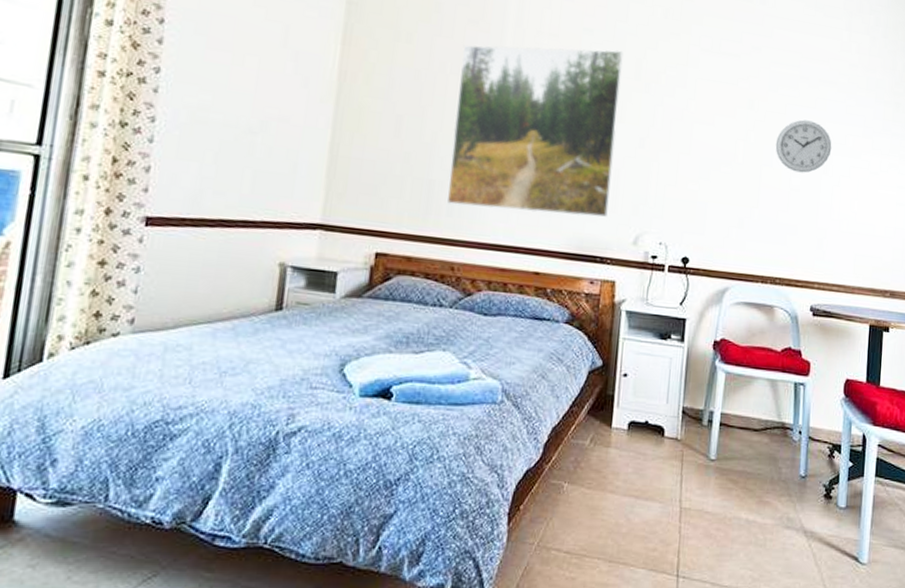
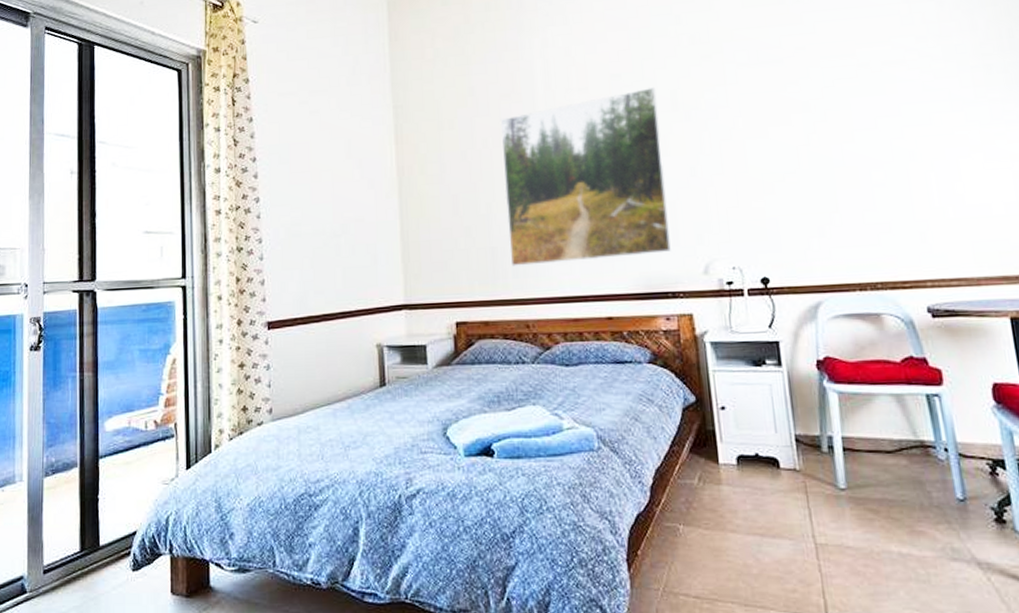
wall clock: present [775,120,832,173] -> none [843,108,915,166]

